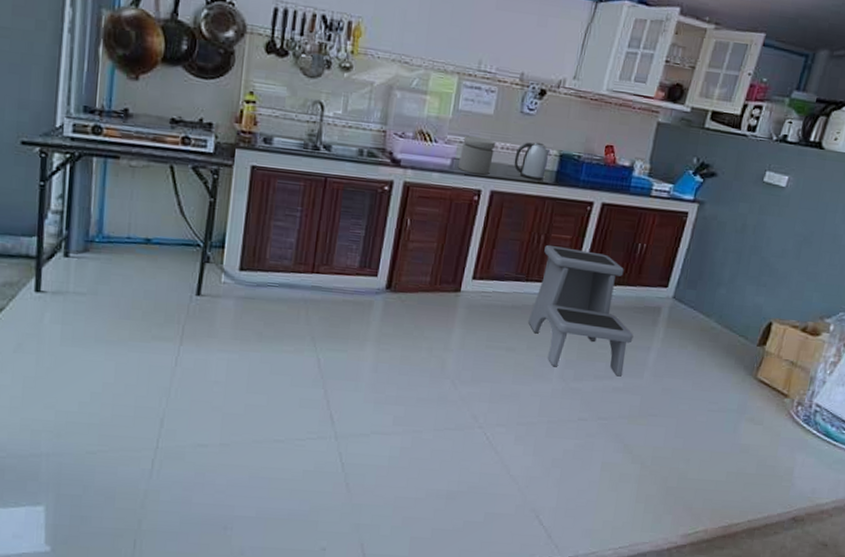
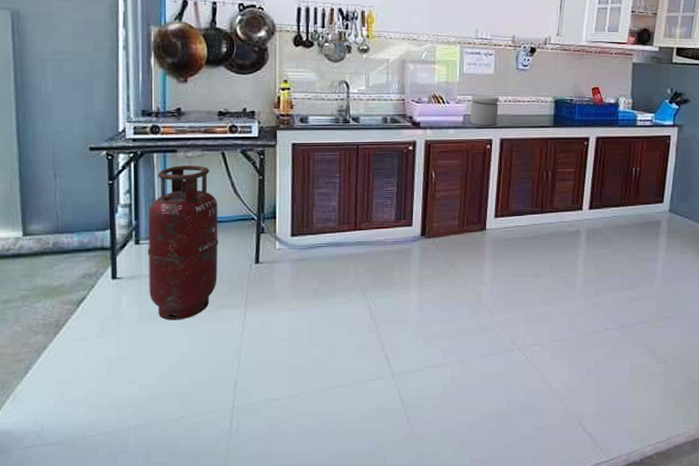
gas cylinder: none [75,174,161,346] -> present [147,165,218,321]
kettle: present [514,142,550,181] -> none [517,92,546,125]
step stool: present [528,245,634,377] -> none [548,179,641,287]

